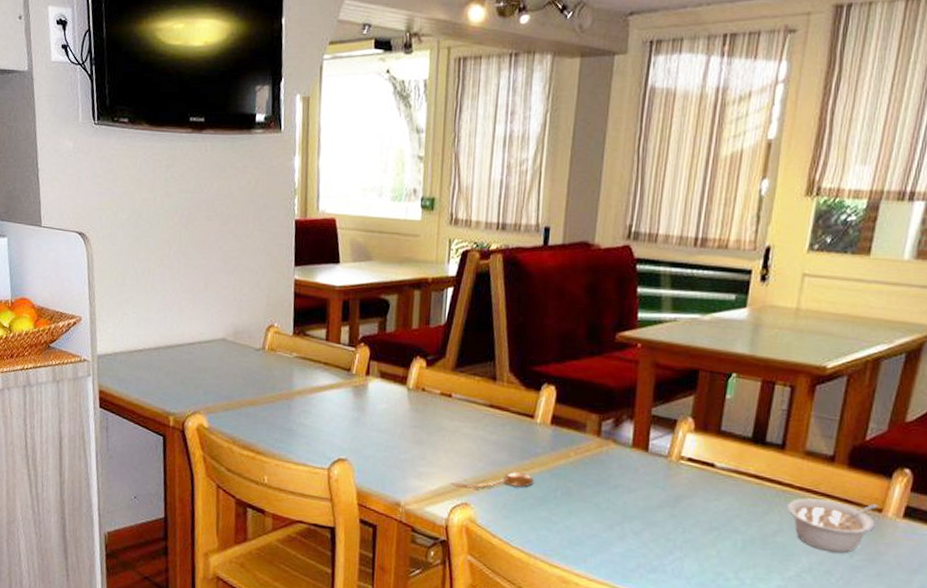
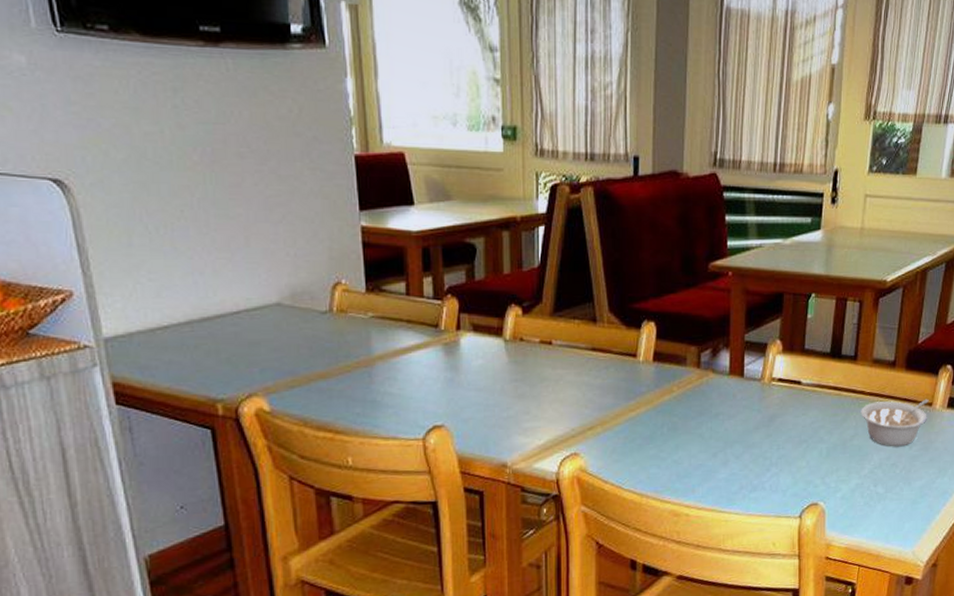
spoon: present [450,471,535,489] -> none [558,412,642,439]

